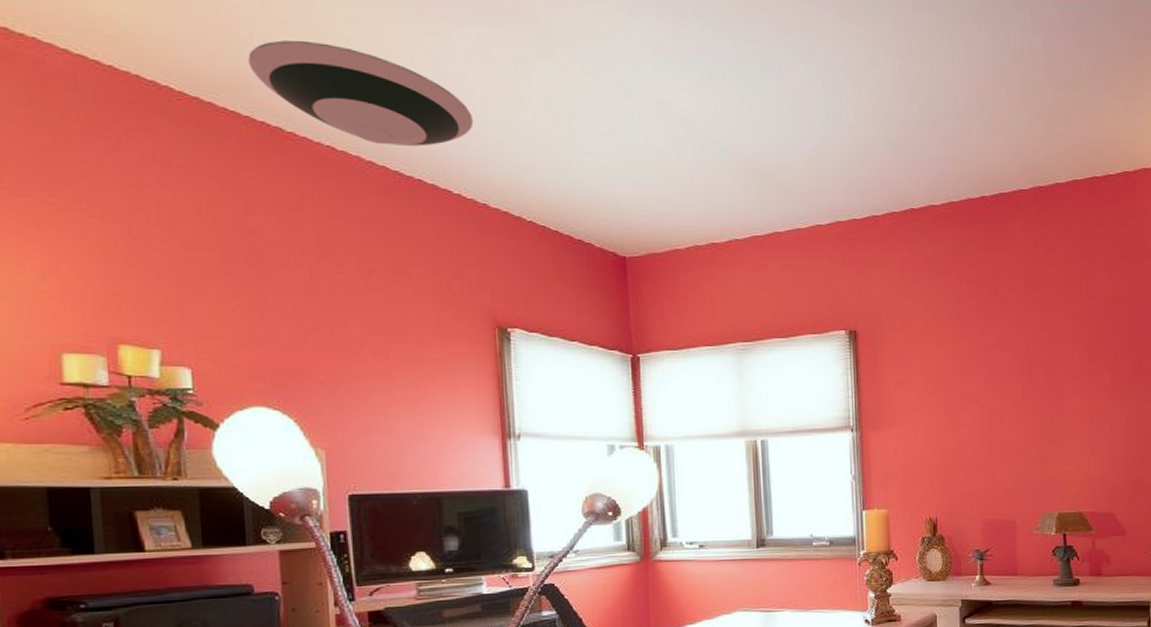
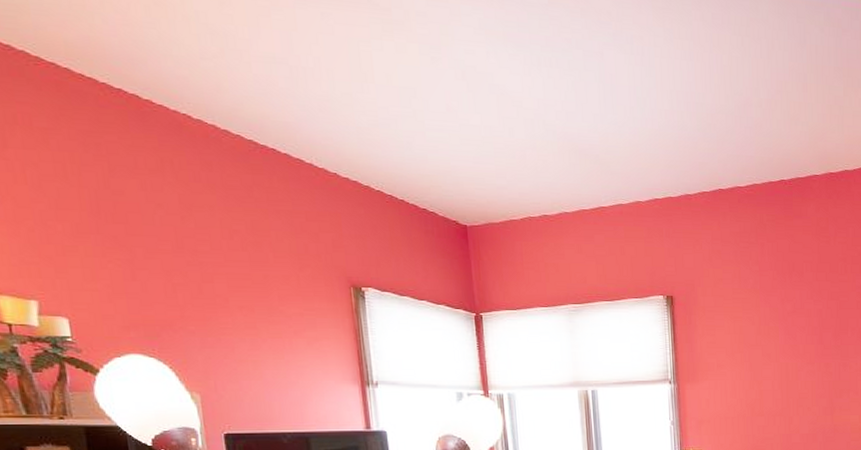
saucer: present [248,40,474,146] -> none [100,11,321,118]

